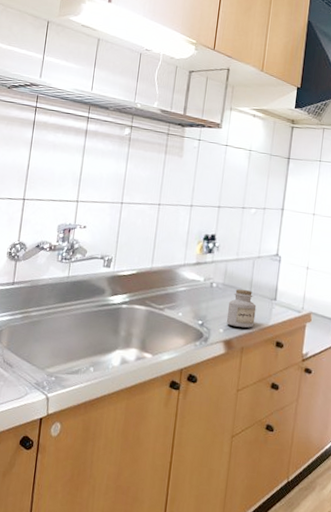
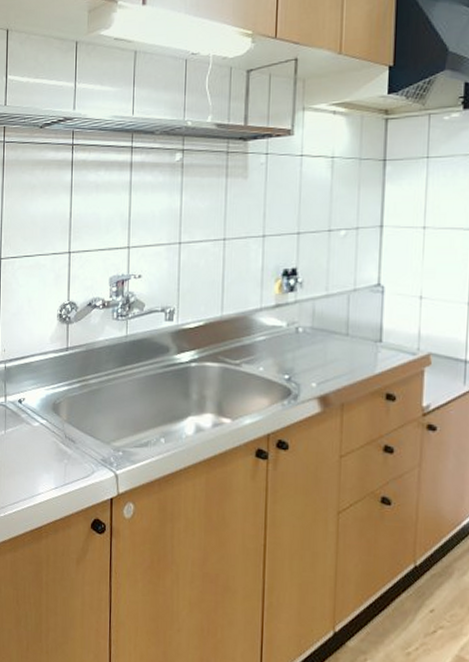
jar: present [226,289,257,328] -> none [319,332,357,379]

